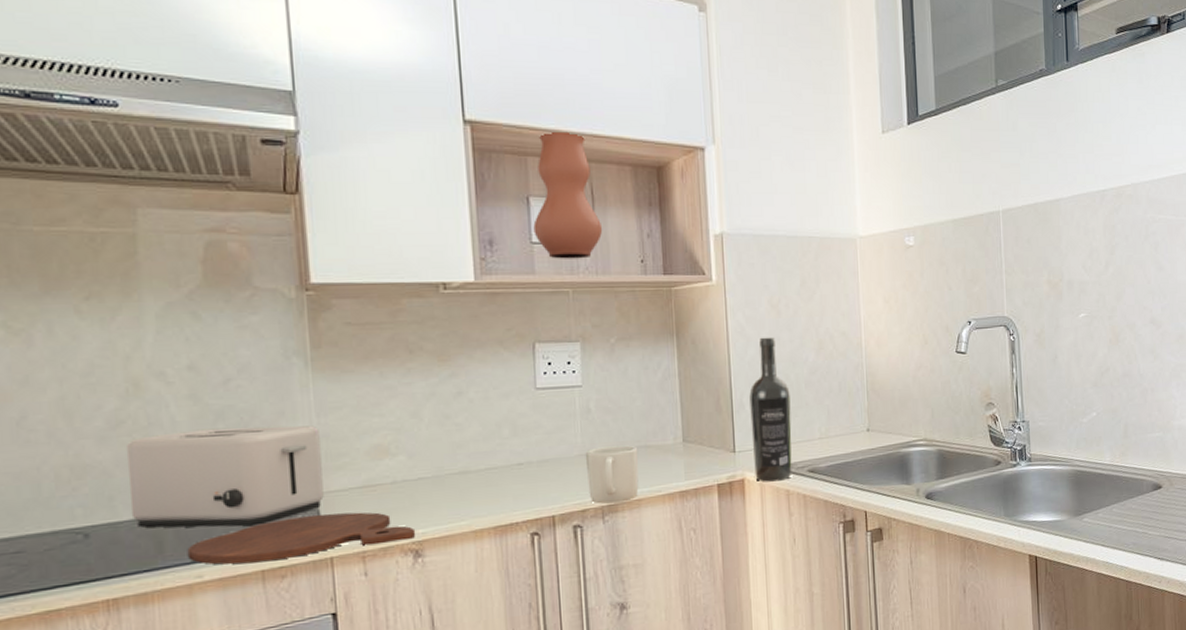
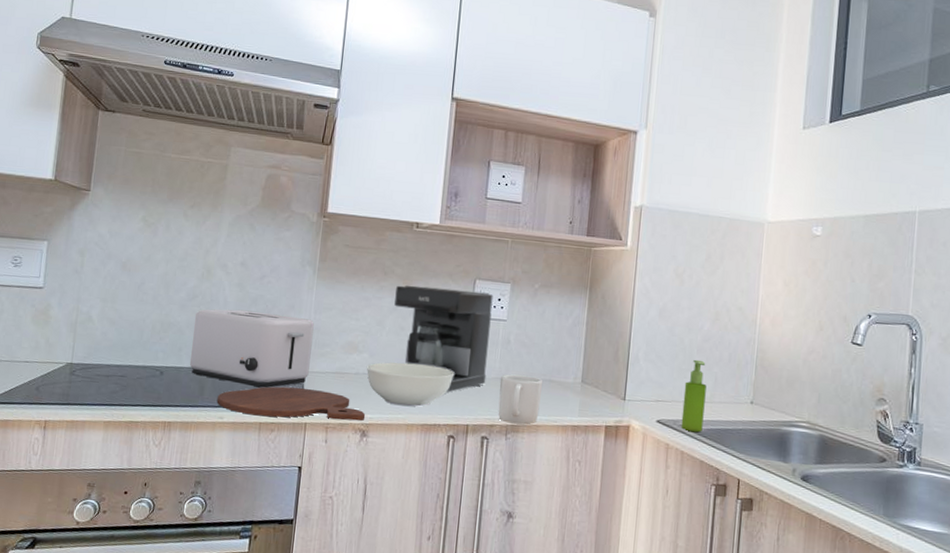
bowl: none [405,454,527,511] -> present [366,362,455,407]
coffee maker: none [429,357,568,483] -> present [394,285,493,393]
vase: present [533,133,603,259] -> none [489,111,543,216]
wine bottle: present [749,337,792,482] -> none [639,301,682,434]
soap dispenser: none [797,394,822,473] -> present [681,359,707,433]

